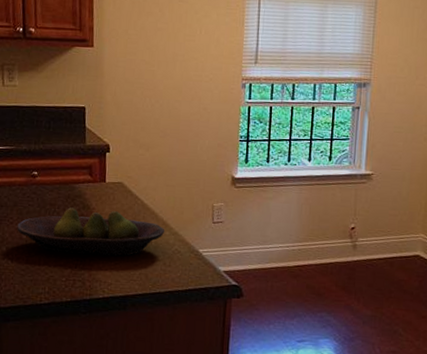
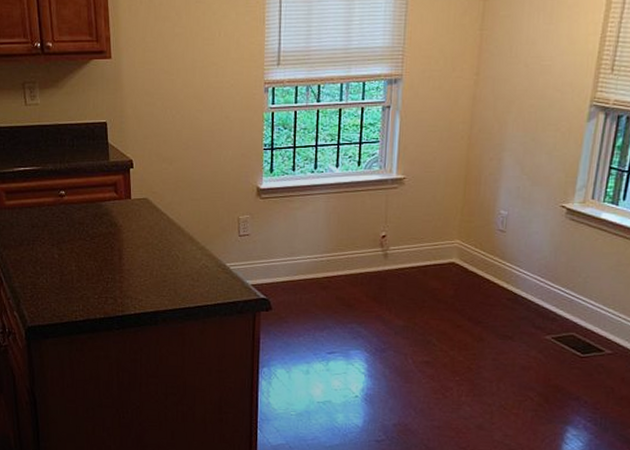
fruit bowl: present [17,207,165,257] -> none [49,226,192,273]

